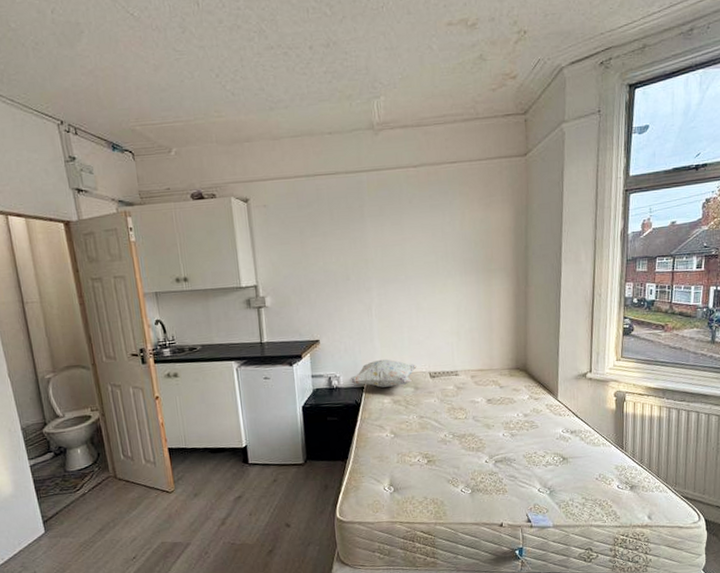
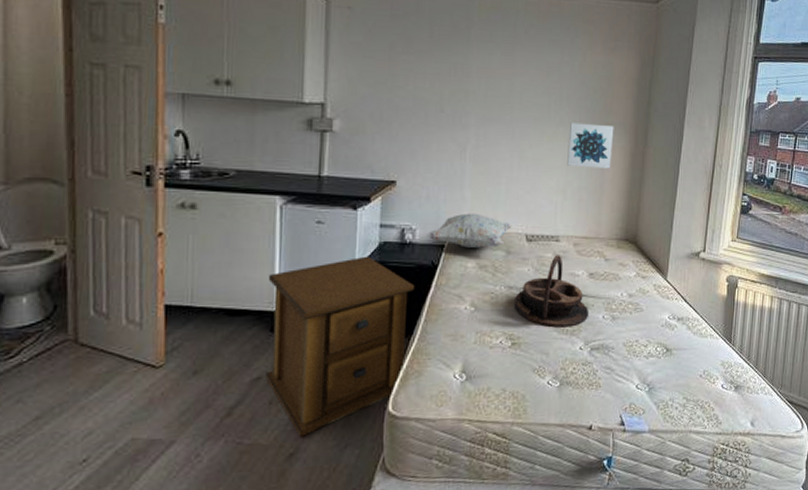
side table: none [235,400,345,538] -> present [266,256,415,437]
serving tray: none [426,386,491,446] -> present [515,255,590,328]
wall art: none [457,272,497,311] -> present [567,122,614,169]

